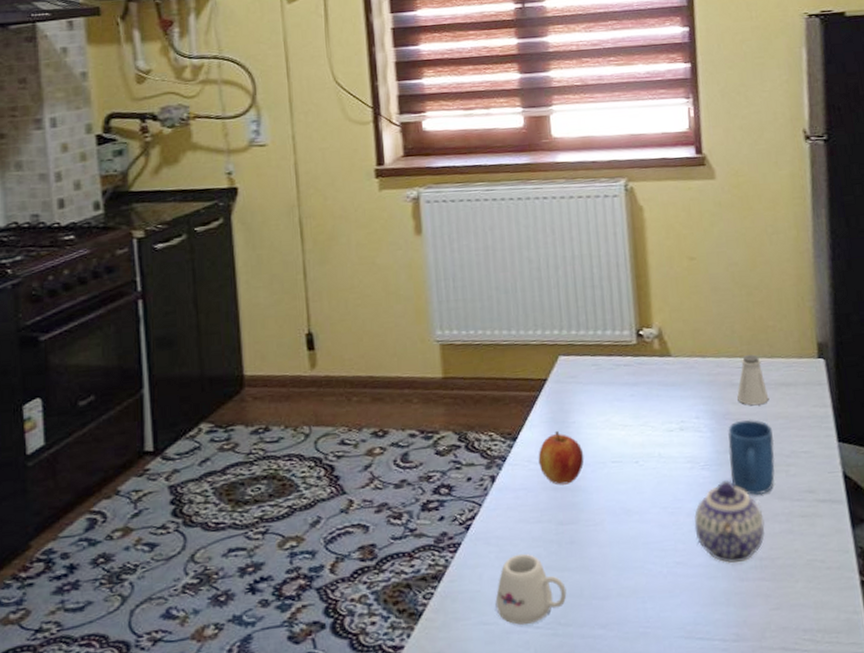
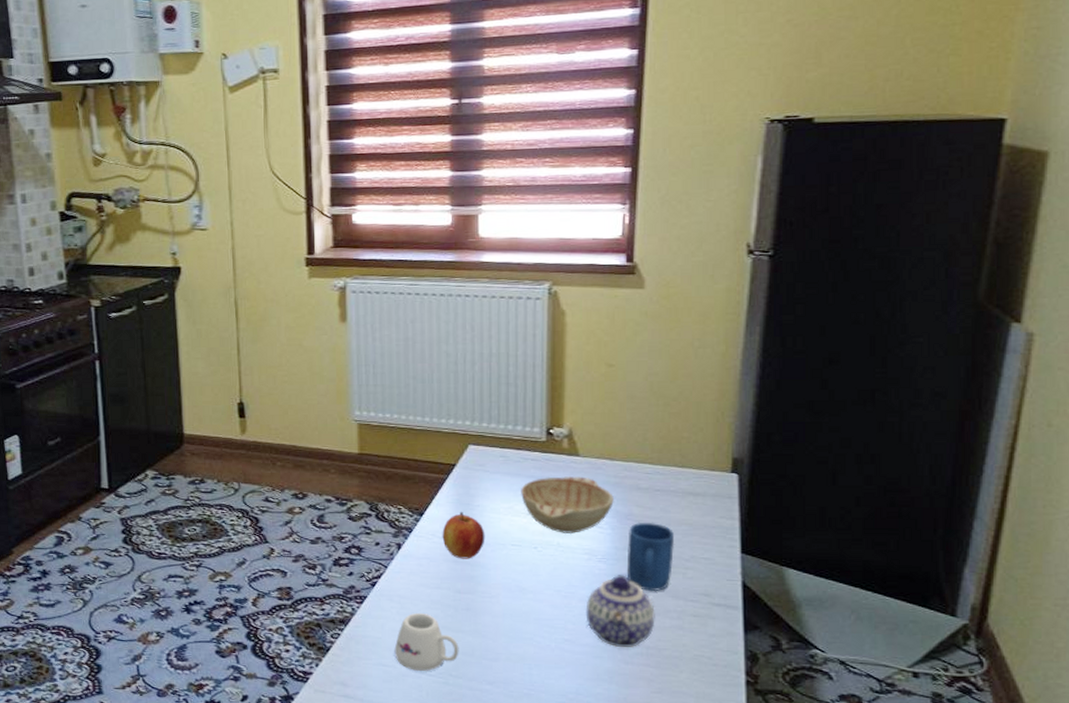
decorative bowl: none [616,378,711,443] -> present [521,476,614,534]
saltshaker: present [737,354,770,406] -> none [642,463,675,510]

